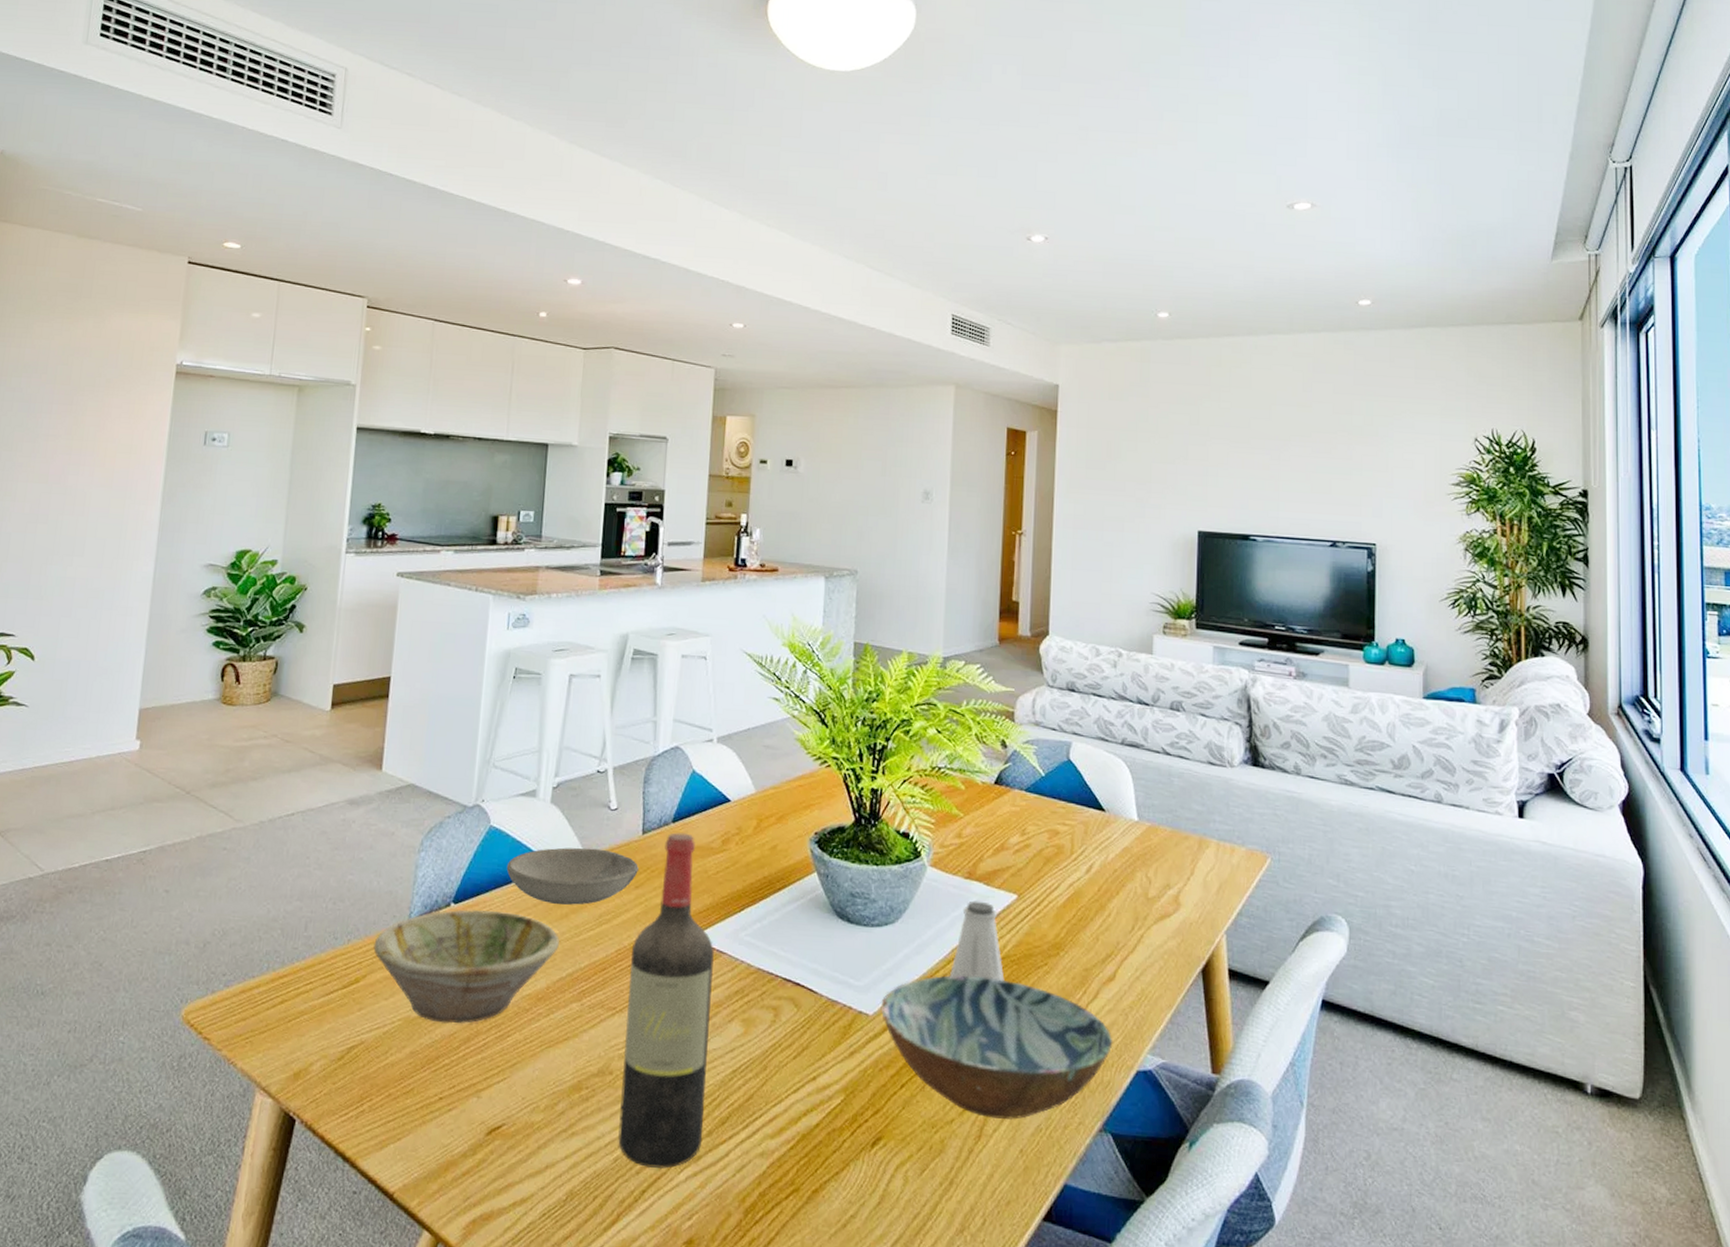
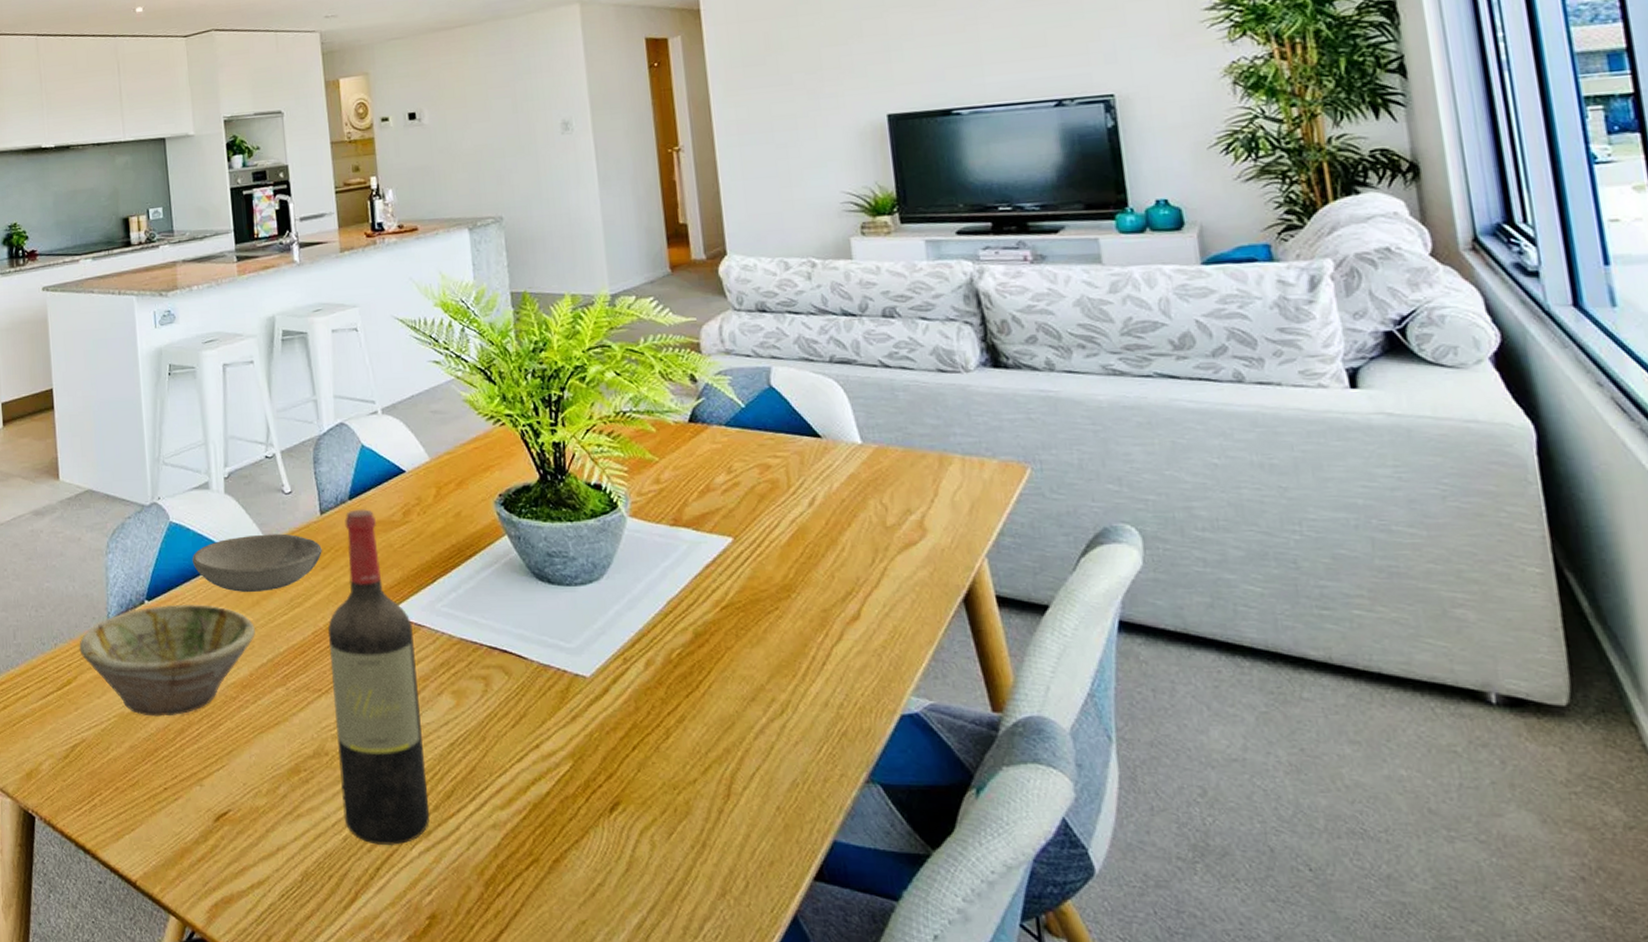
bowl: present [880,975,1113,1120] -> none [597,628,868,775]
saltshaker: present [950,901,1005,981] -> none [669,548,732,631]

